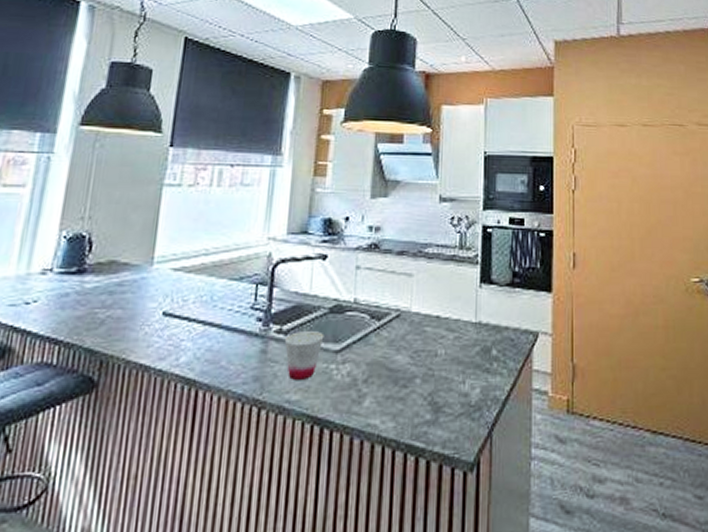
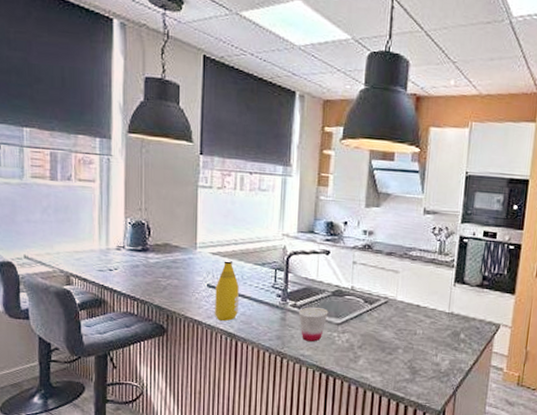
bottle: none [169,276,207,363] -> present [215,259,239,321]

